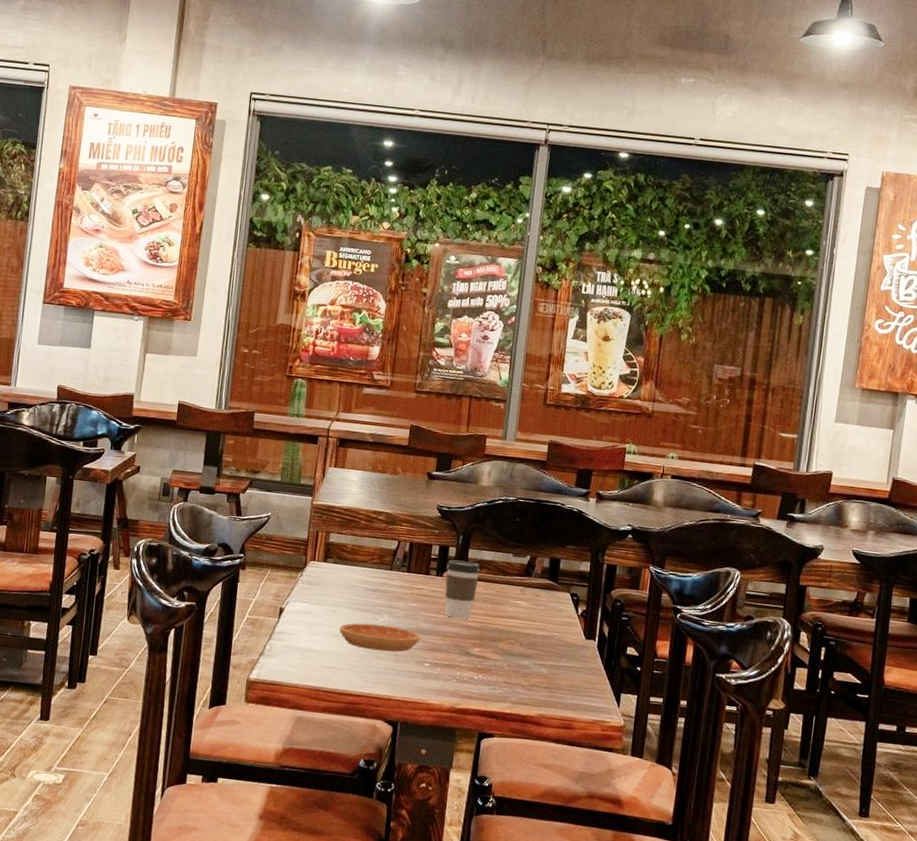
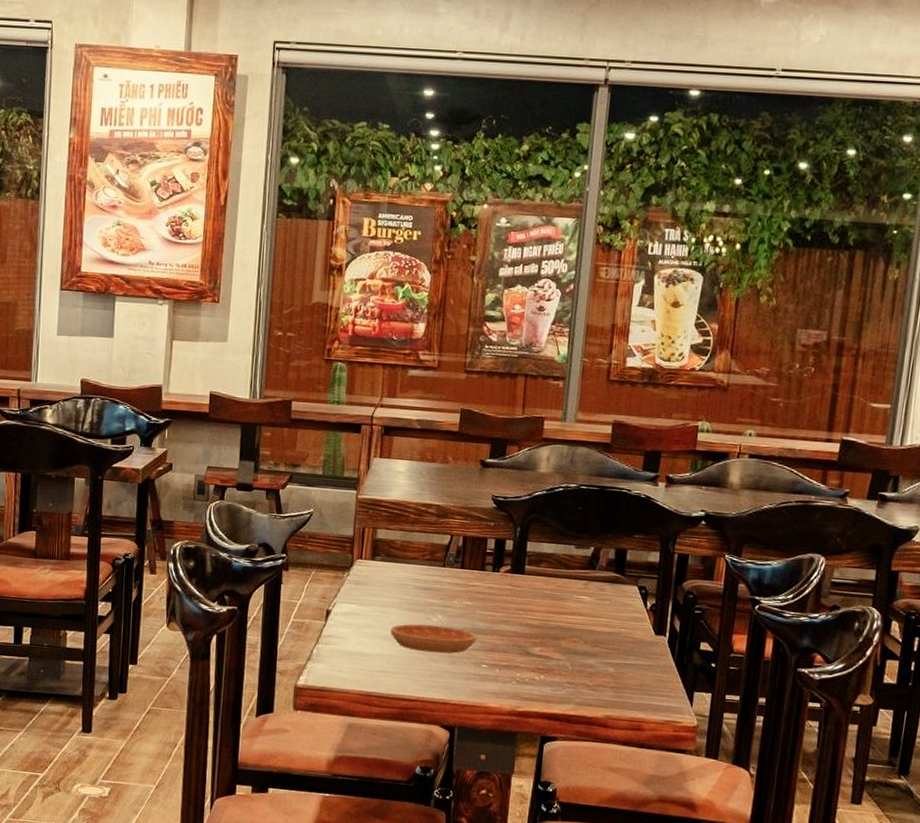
coffee cup: present [444,560,481,619] -> none [502,554,541,617]

